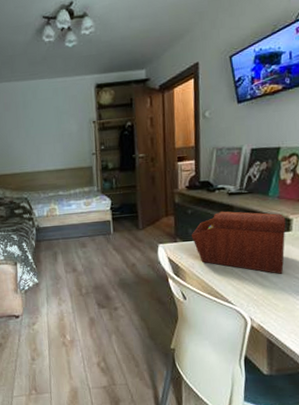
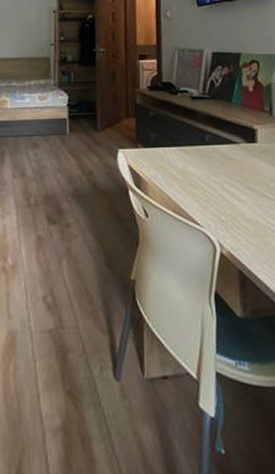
sewing box: present [191,211,286,274] -> none [153,116,252,191]

